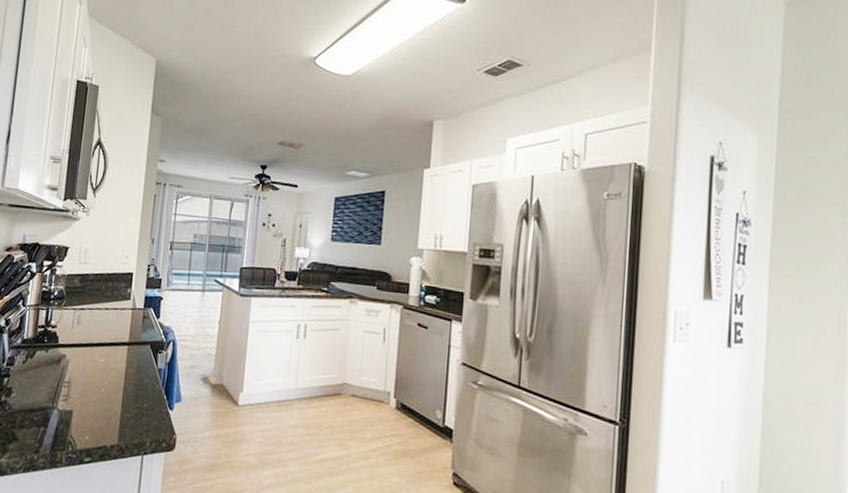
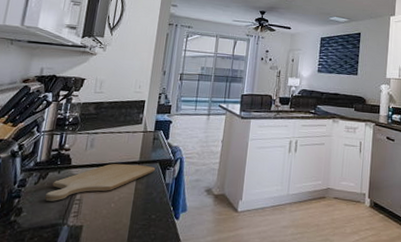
chopping board: none [33,344,146,383] -> present [44,164,156,201]

